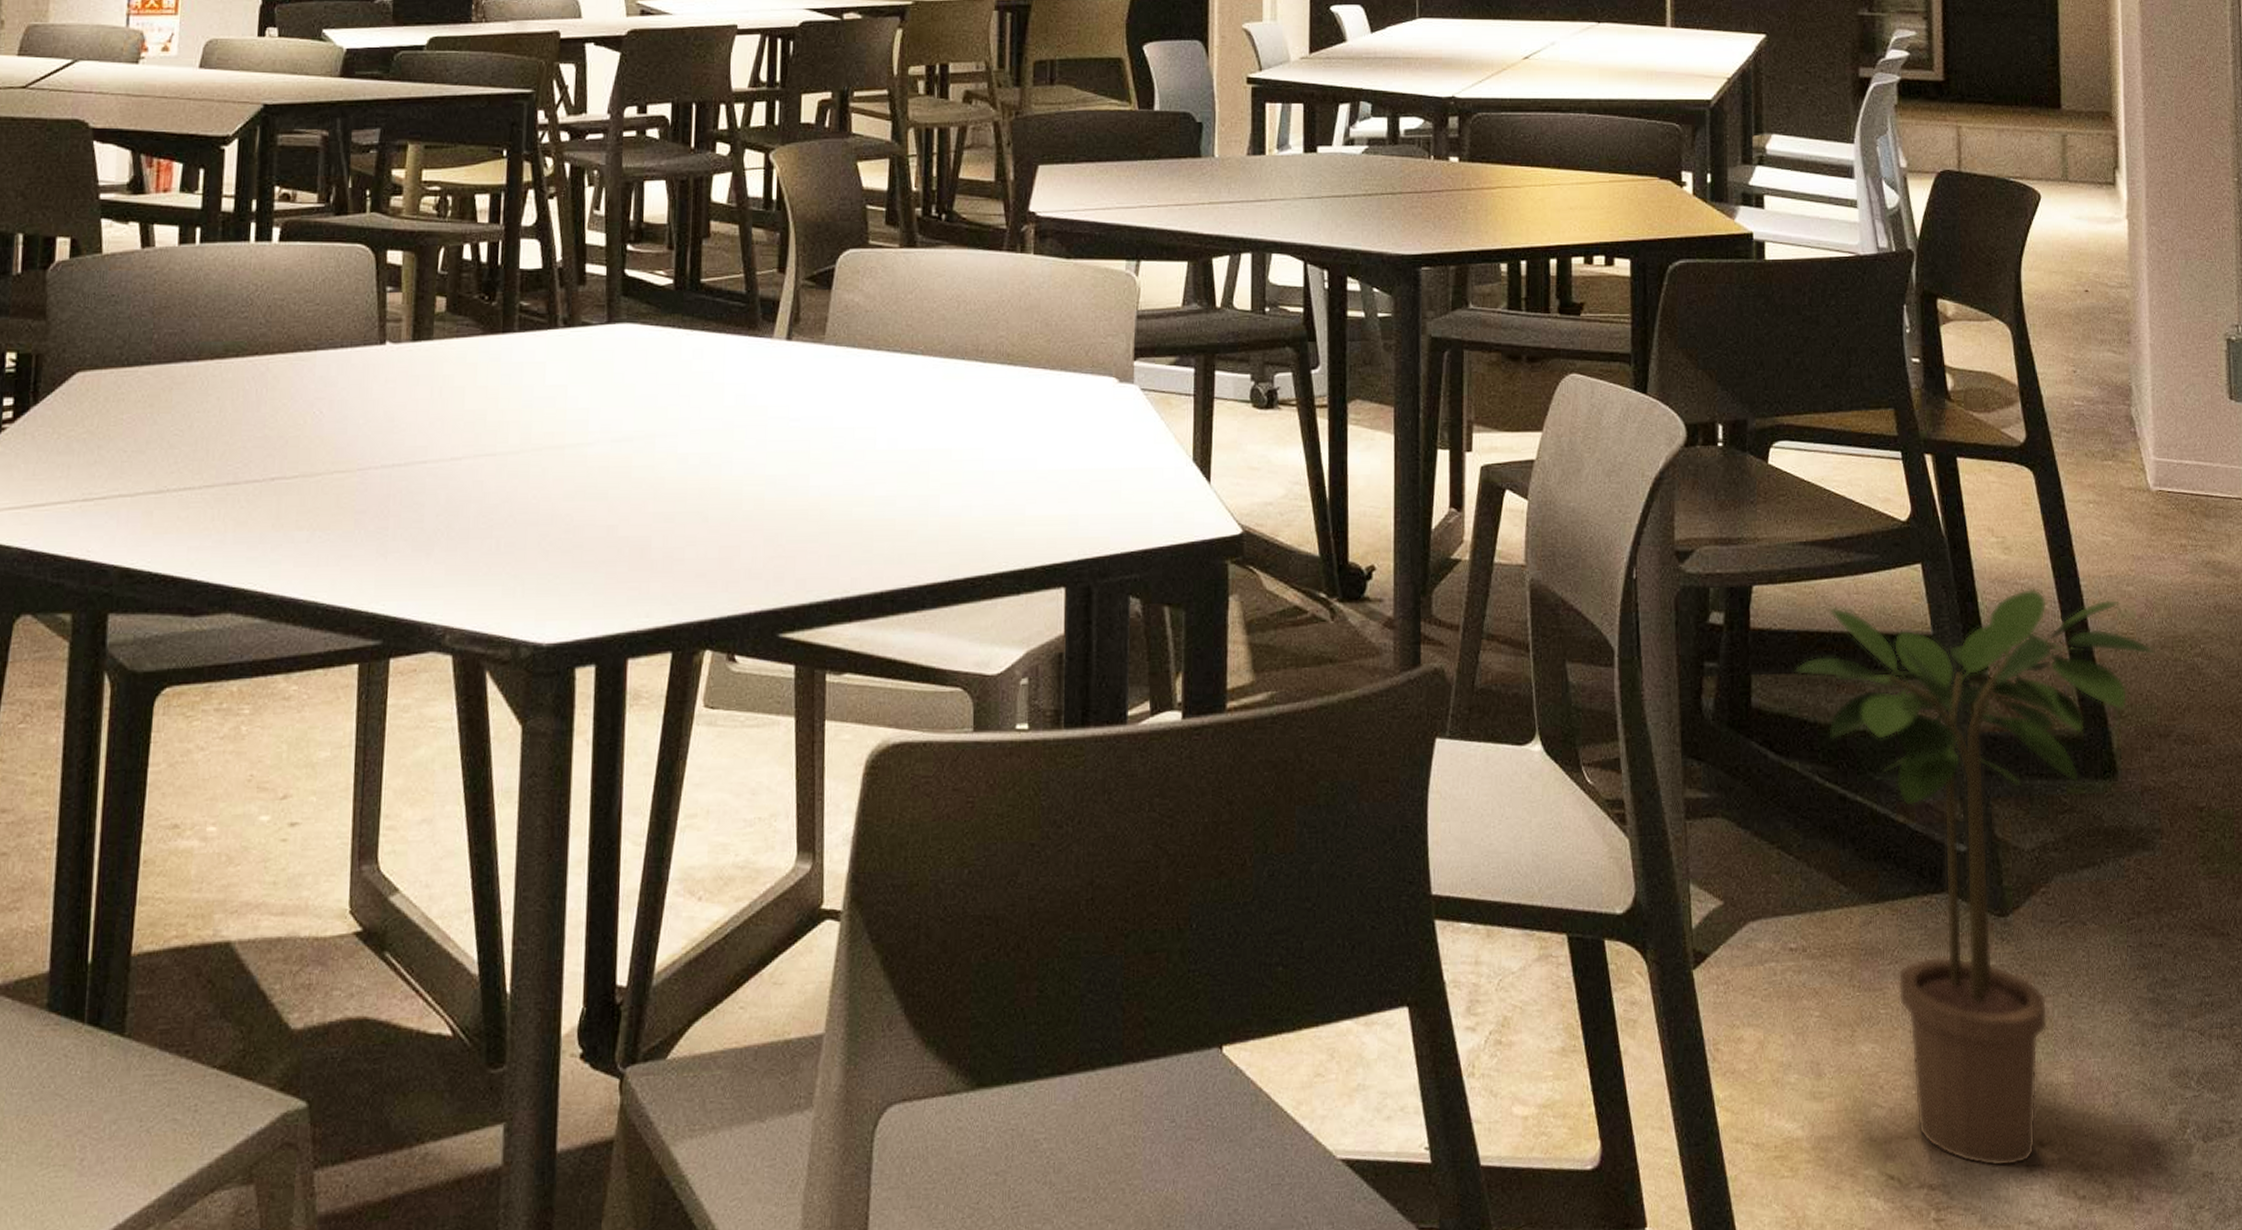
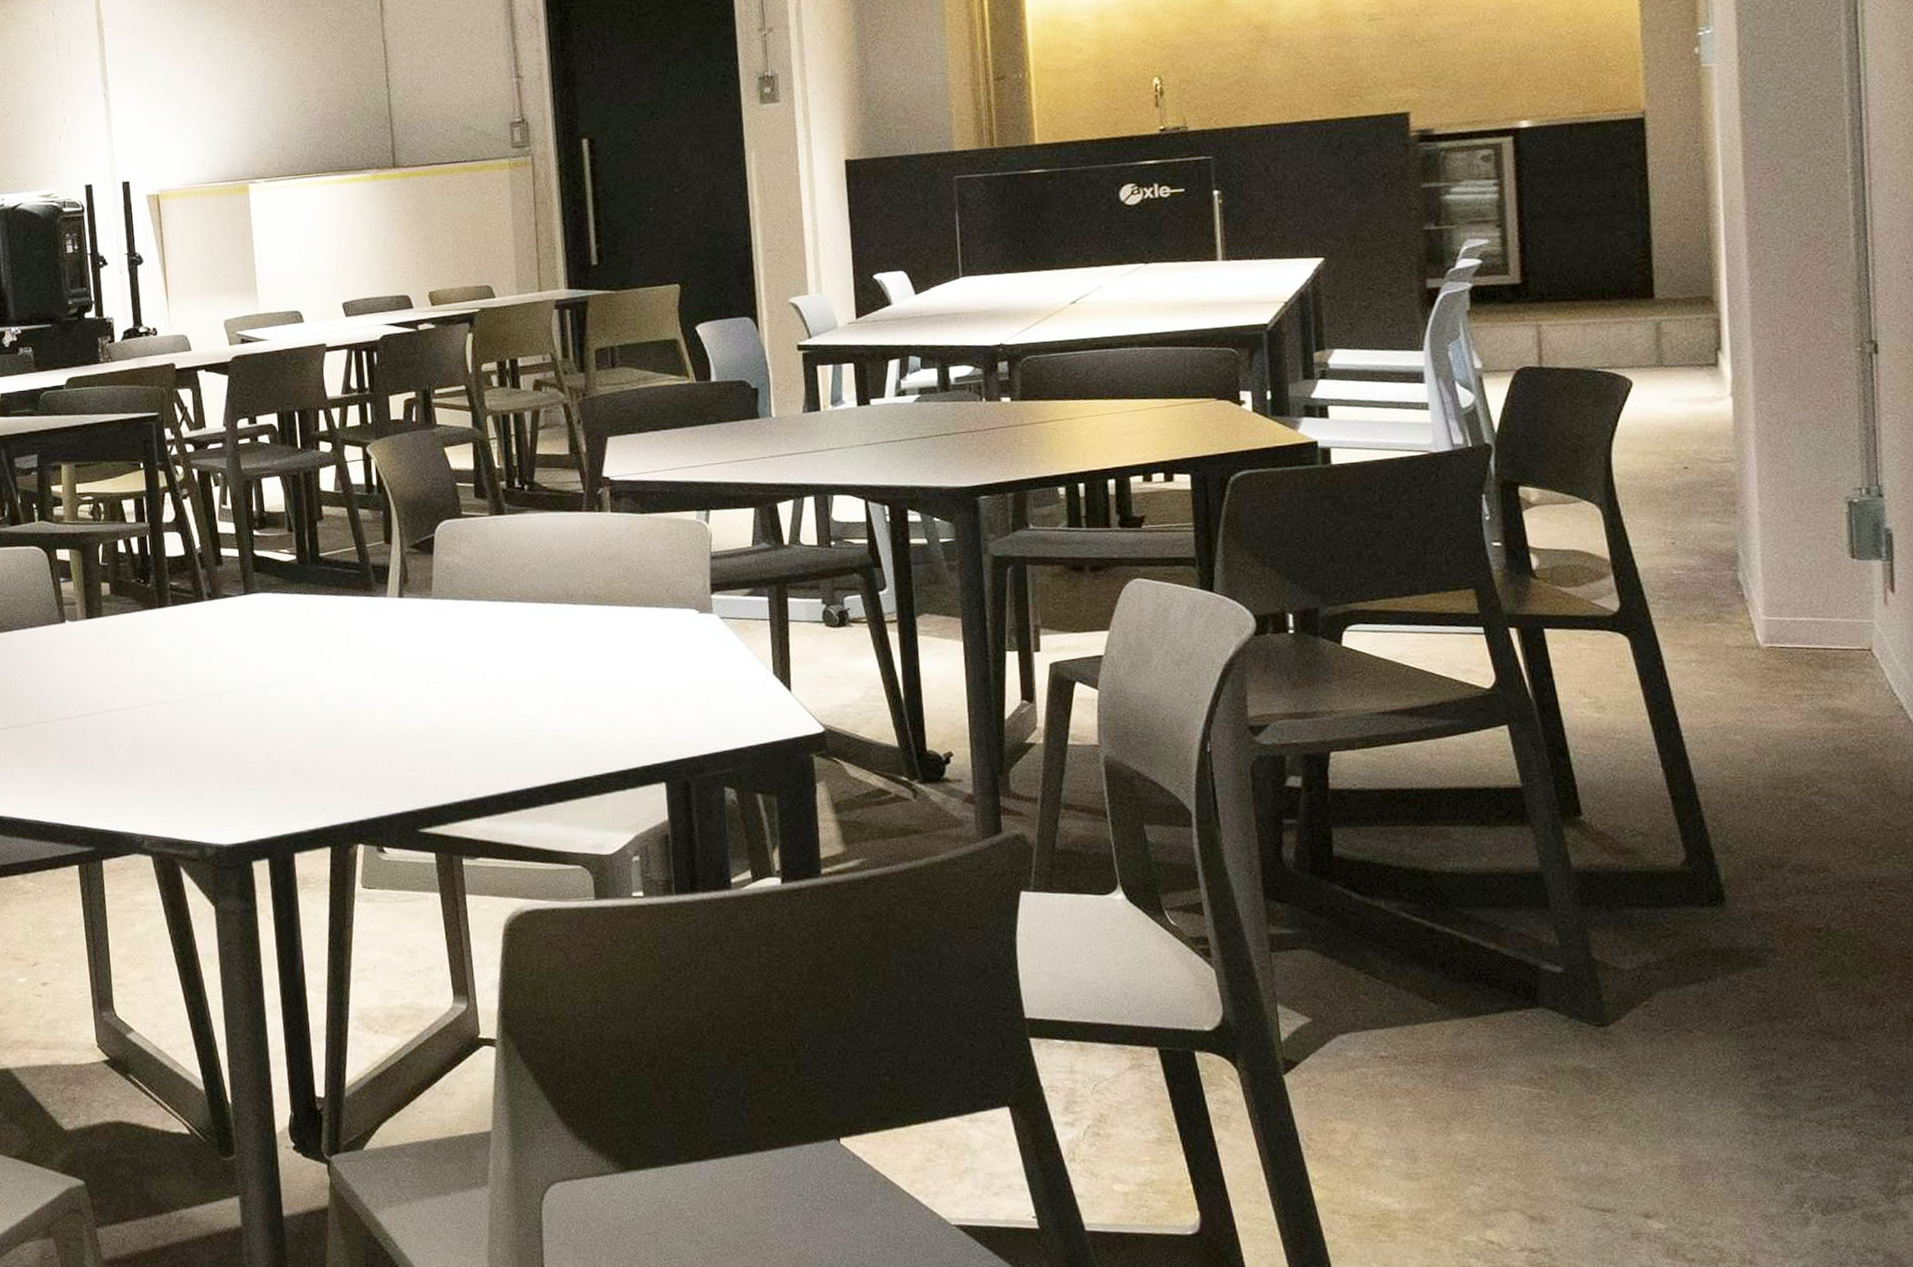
potted plant: present [1794,588,2156,1167] -> none [1376,741,1768,1235]

